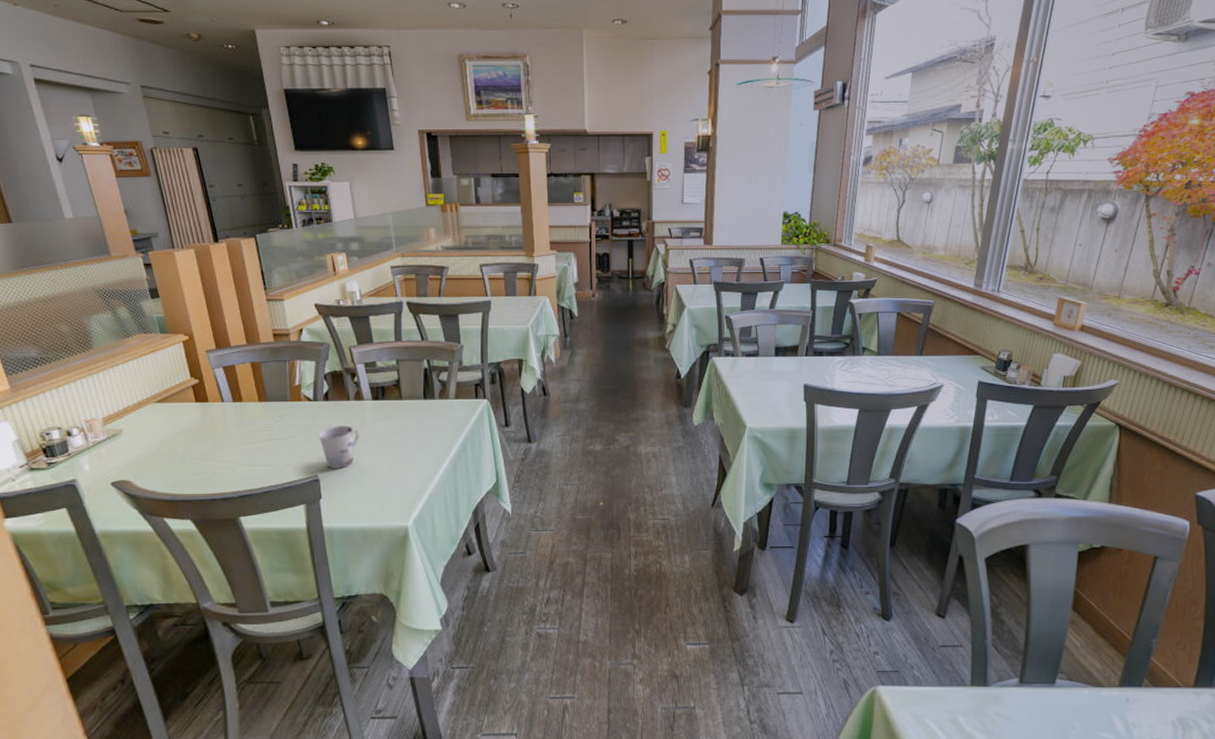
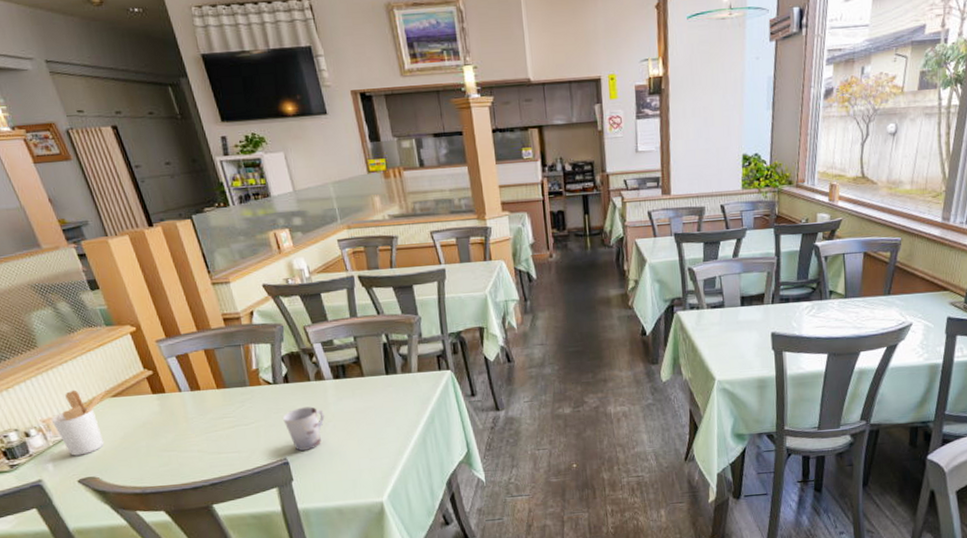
utensil holder: none [94,393,154,458] -> present [51,389,108,456]

